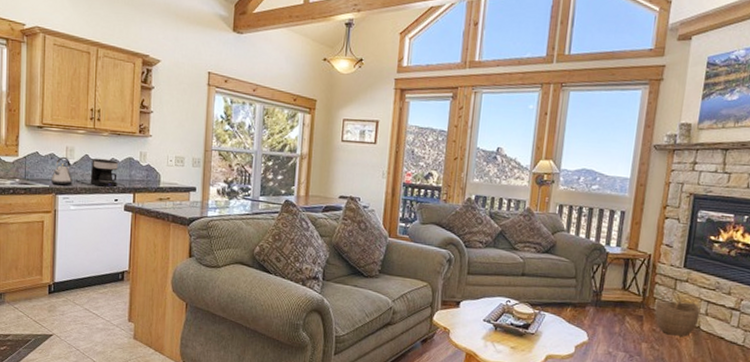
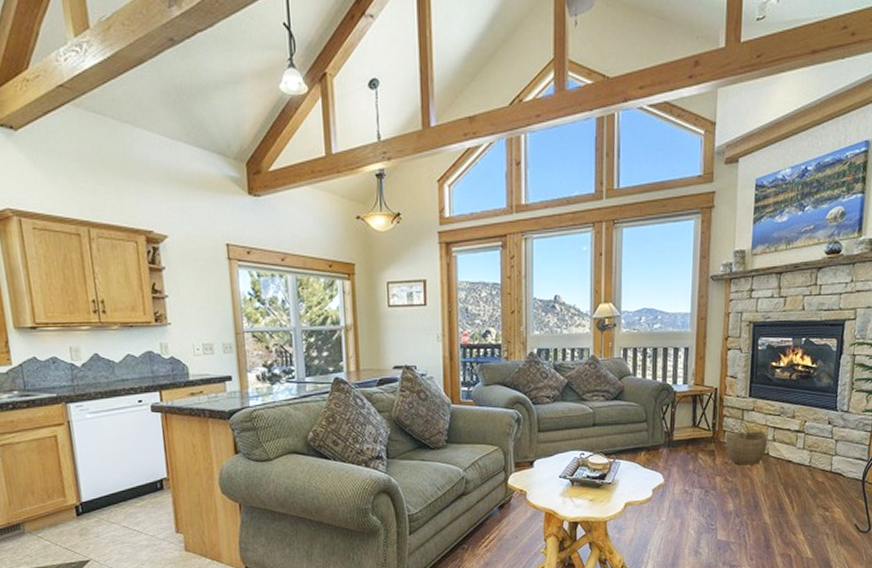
kettle: present [50,156,73,187] -> none [56,358,84,394]
coffee maker: present [75,158,126,189] -> none [87,355,149,390]

